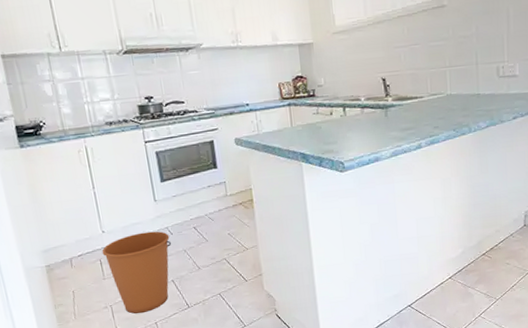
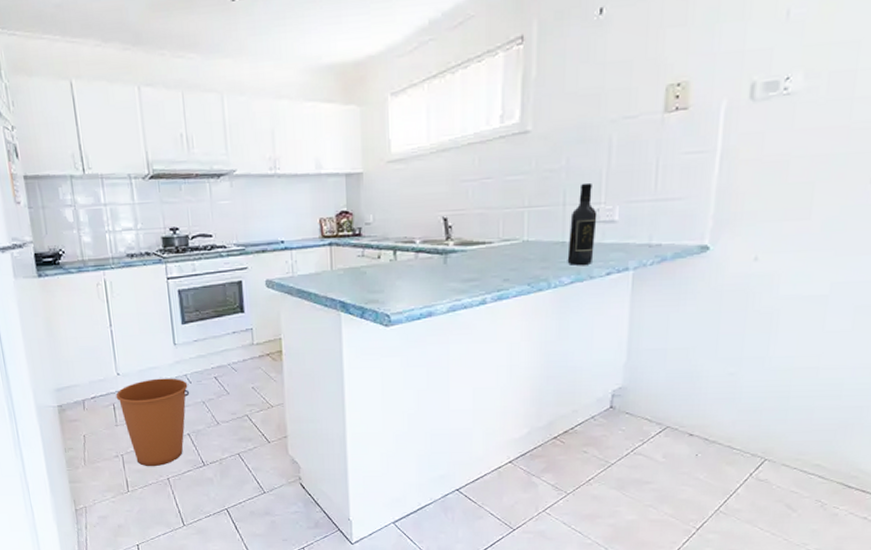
wine bottle: none [482,45,503,113] -> present [567,182,598,265]

